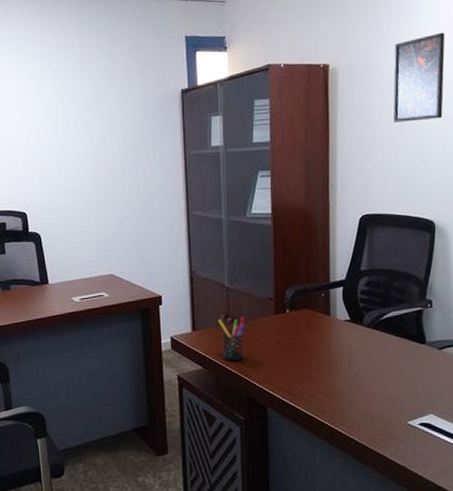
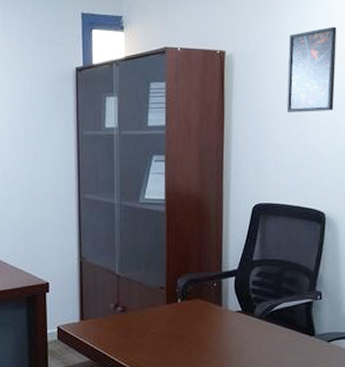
pen holder: present [218,317,246,361] -> none [108,306,136,353]

